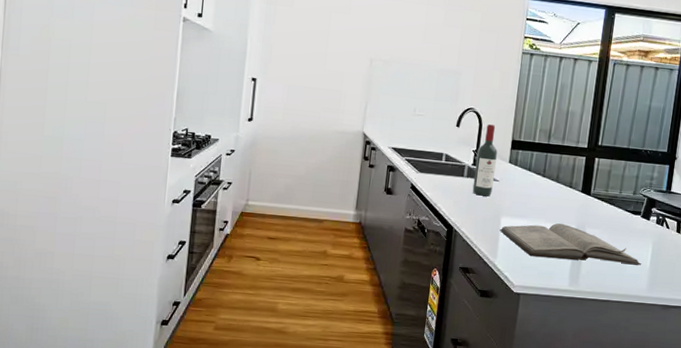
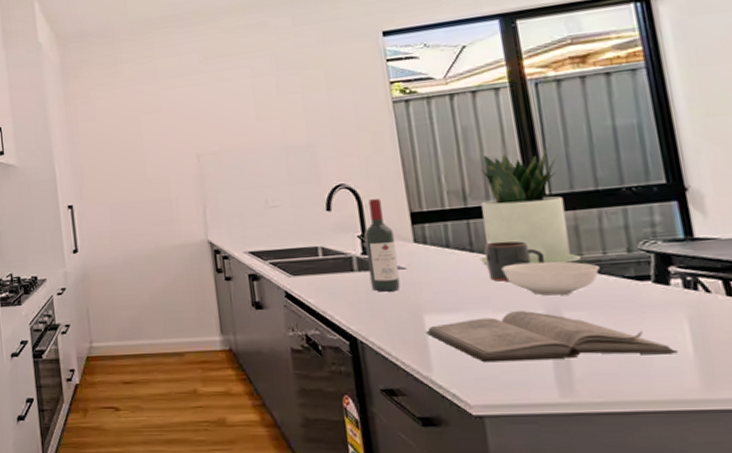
planter: none [547,108,613,197] -> present [479,147,580,265]
mug: none [549,172,587,201] -> present [484,241,546,281]
bowl: none [558,190,616,217] -> present [501,261,601,296]

